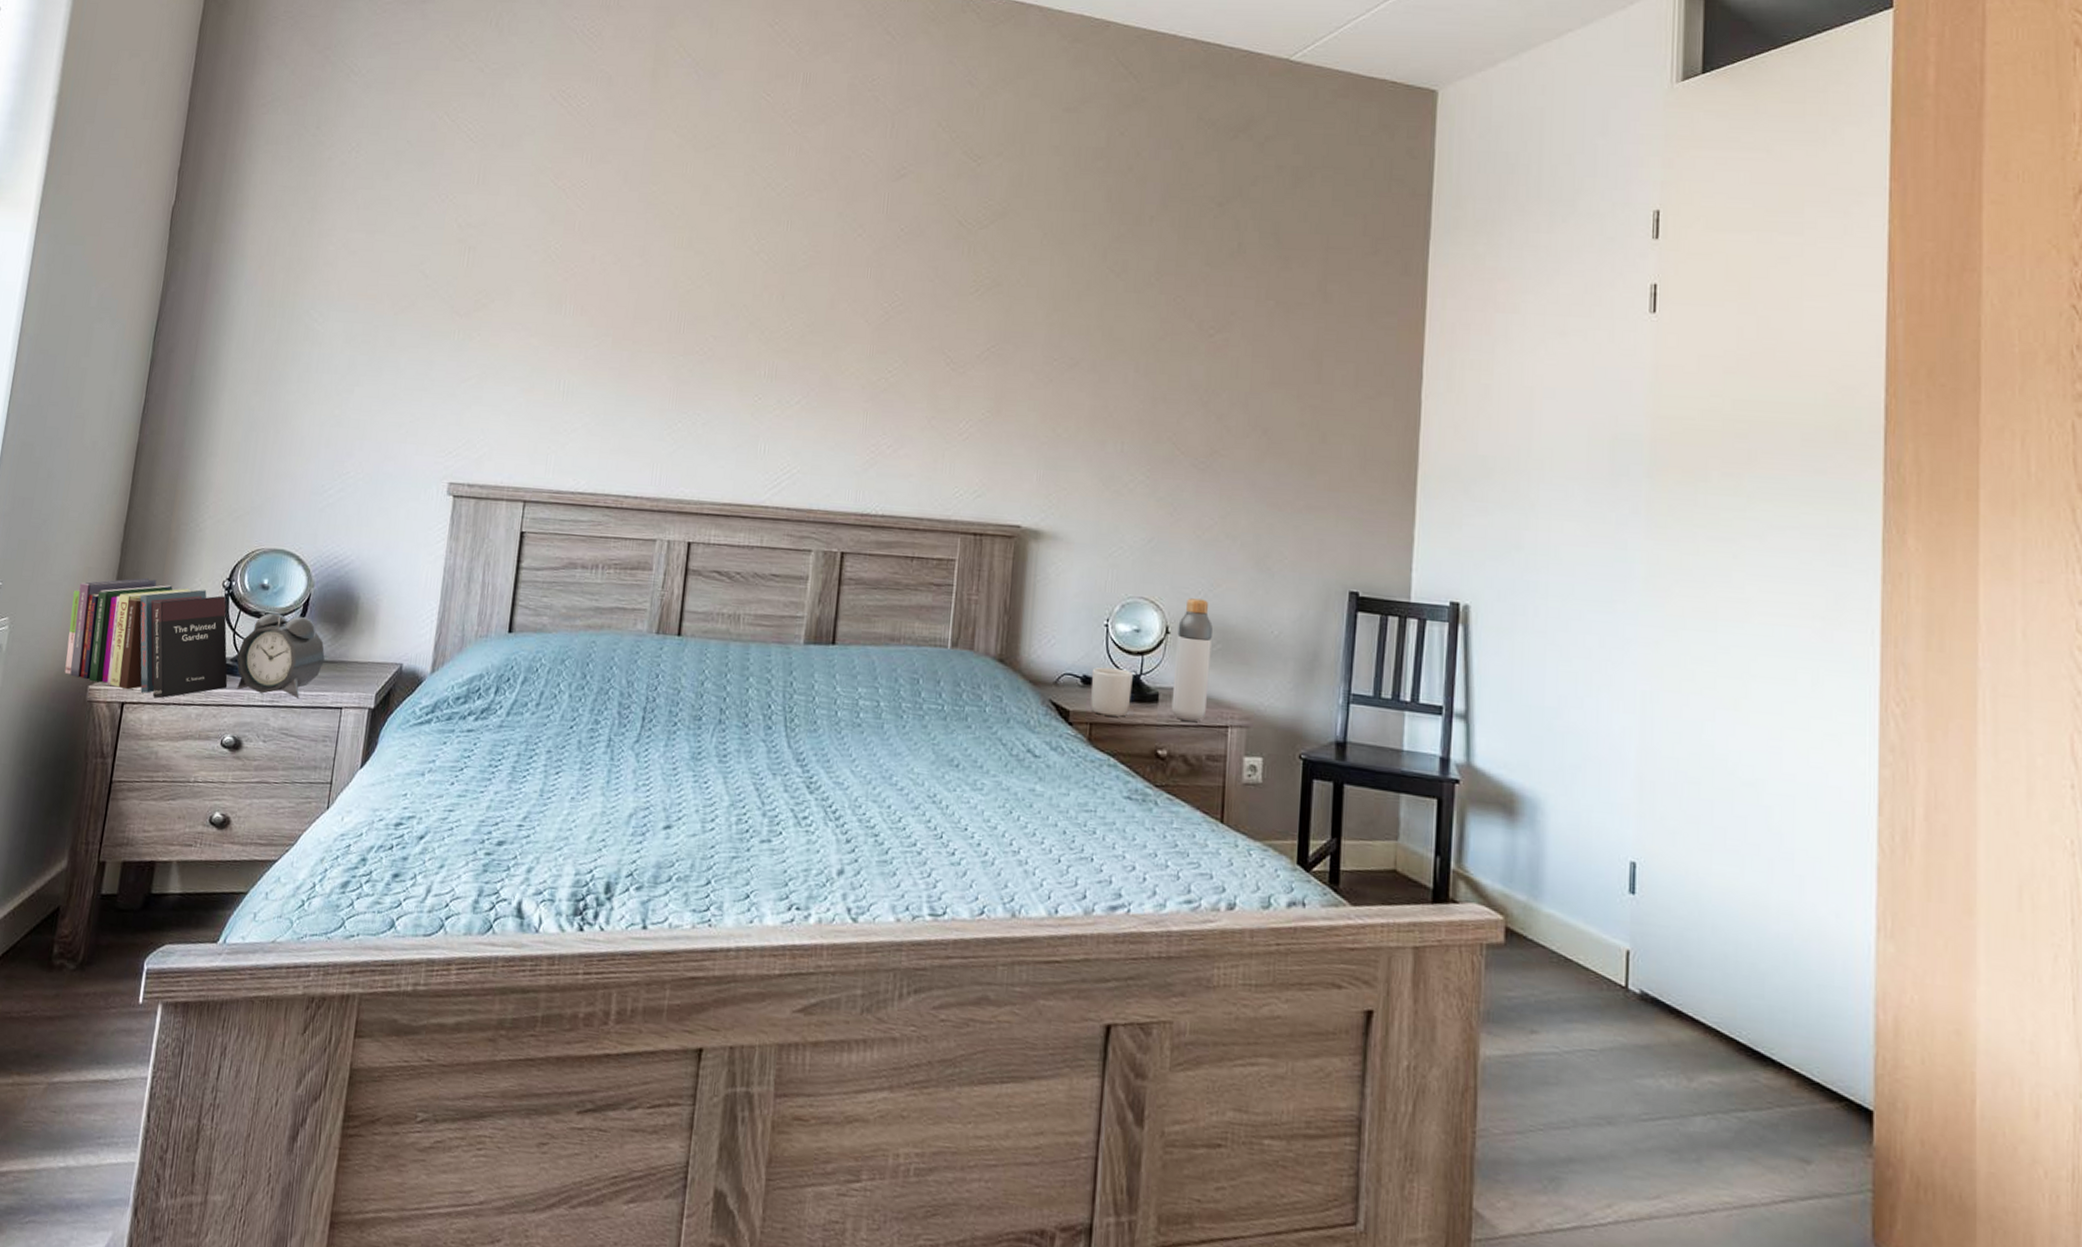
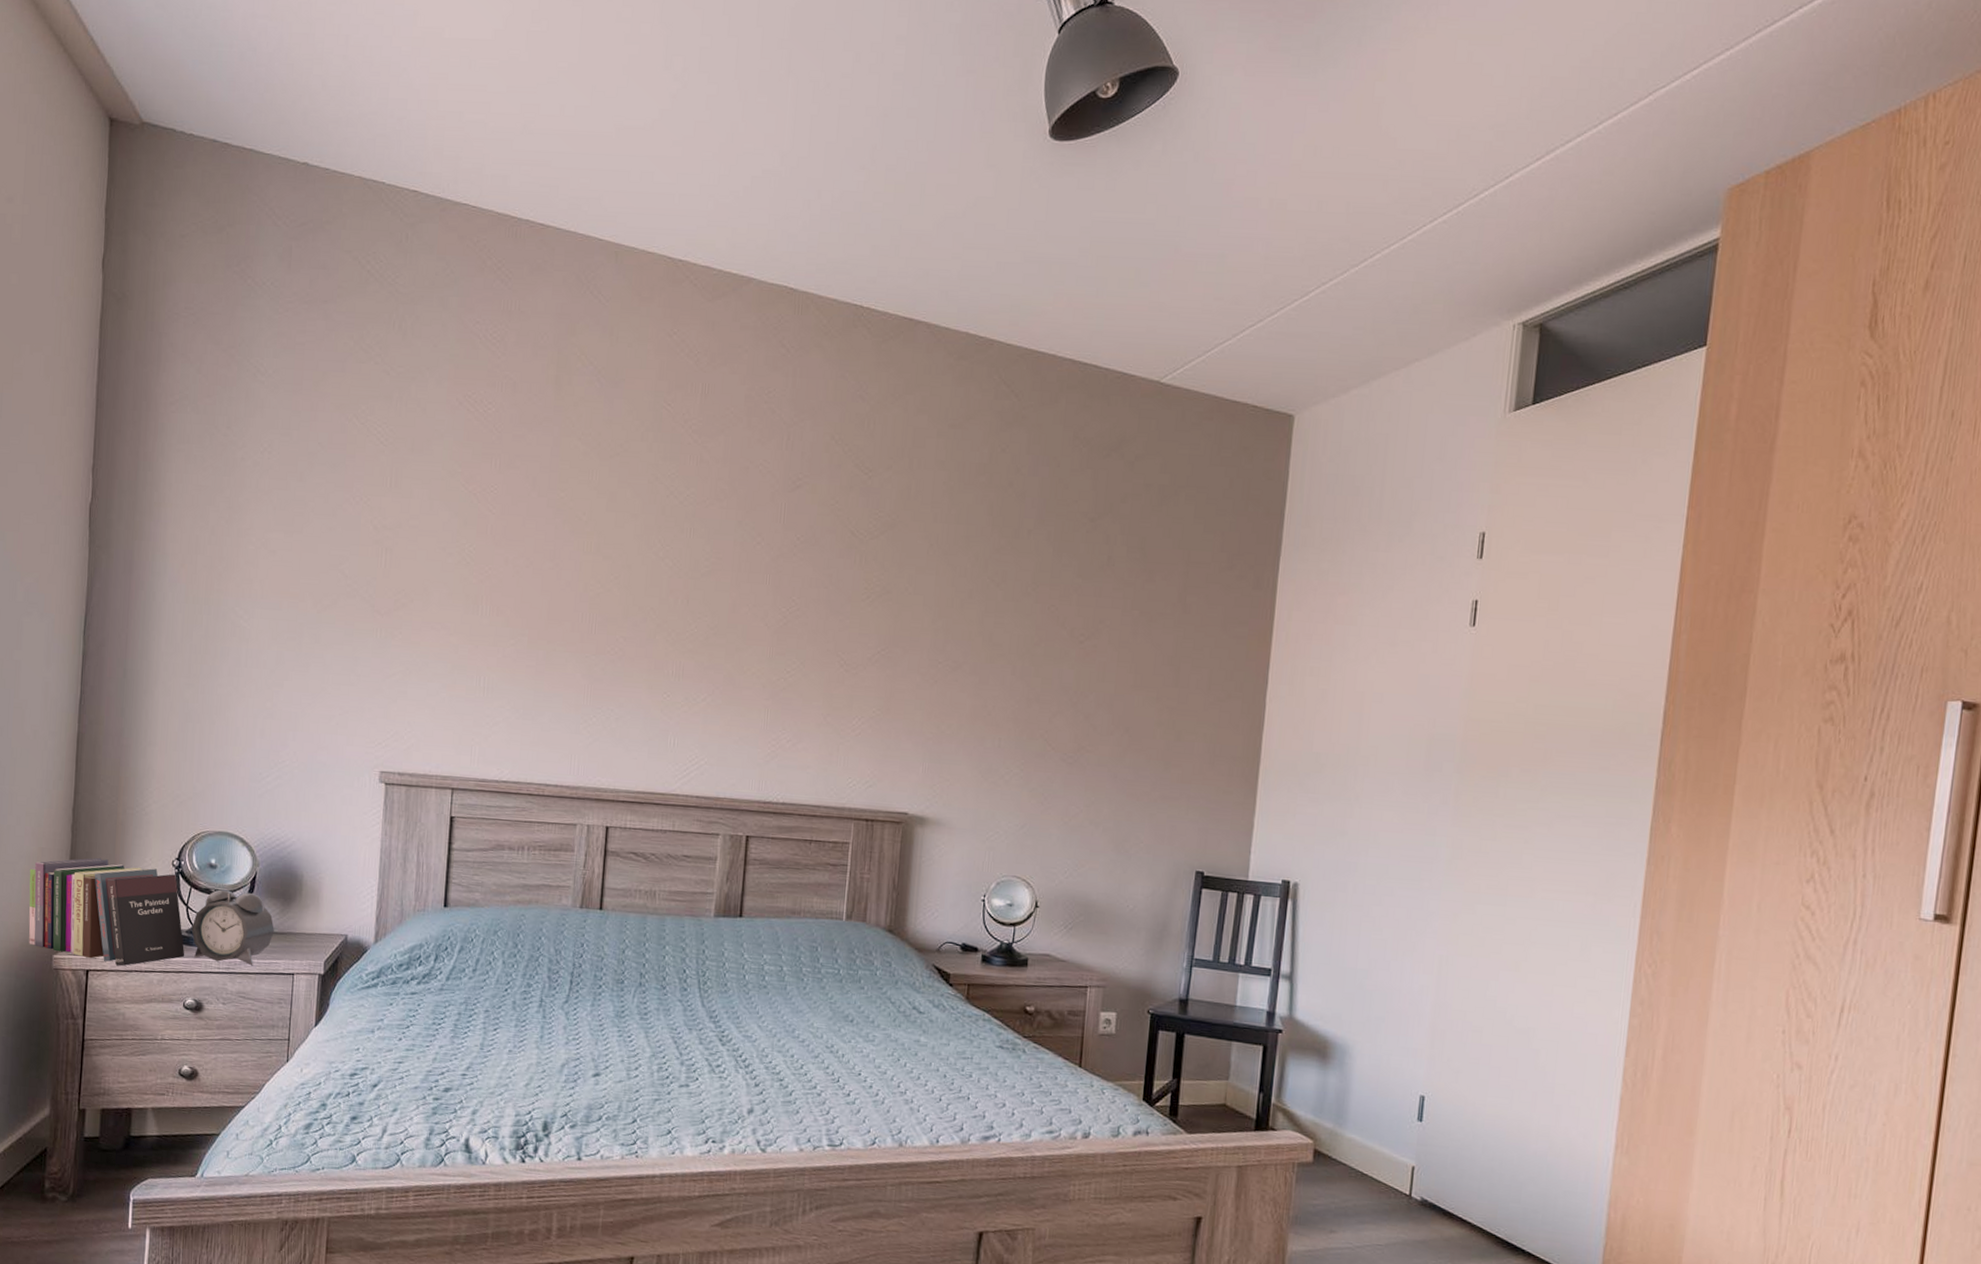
mug: present [1090,666,1133,717] -> none [968,936,1006,979]
bottle: present [1171,598,1213,723] -> none [1038,877,1076,983]

